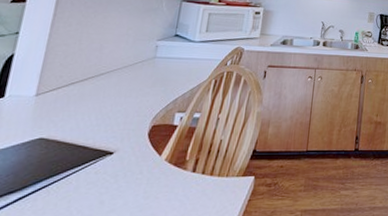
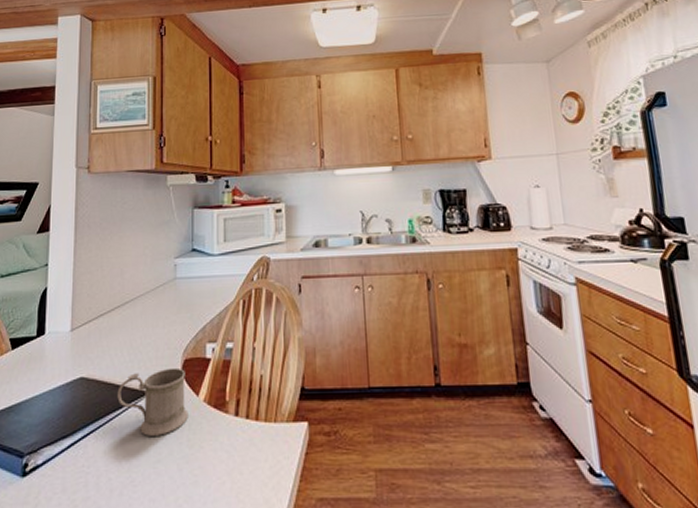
mug: none [77,132,152,190] -> present [117,367,188,436]

